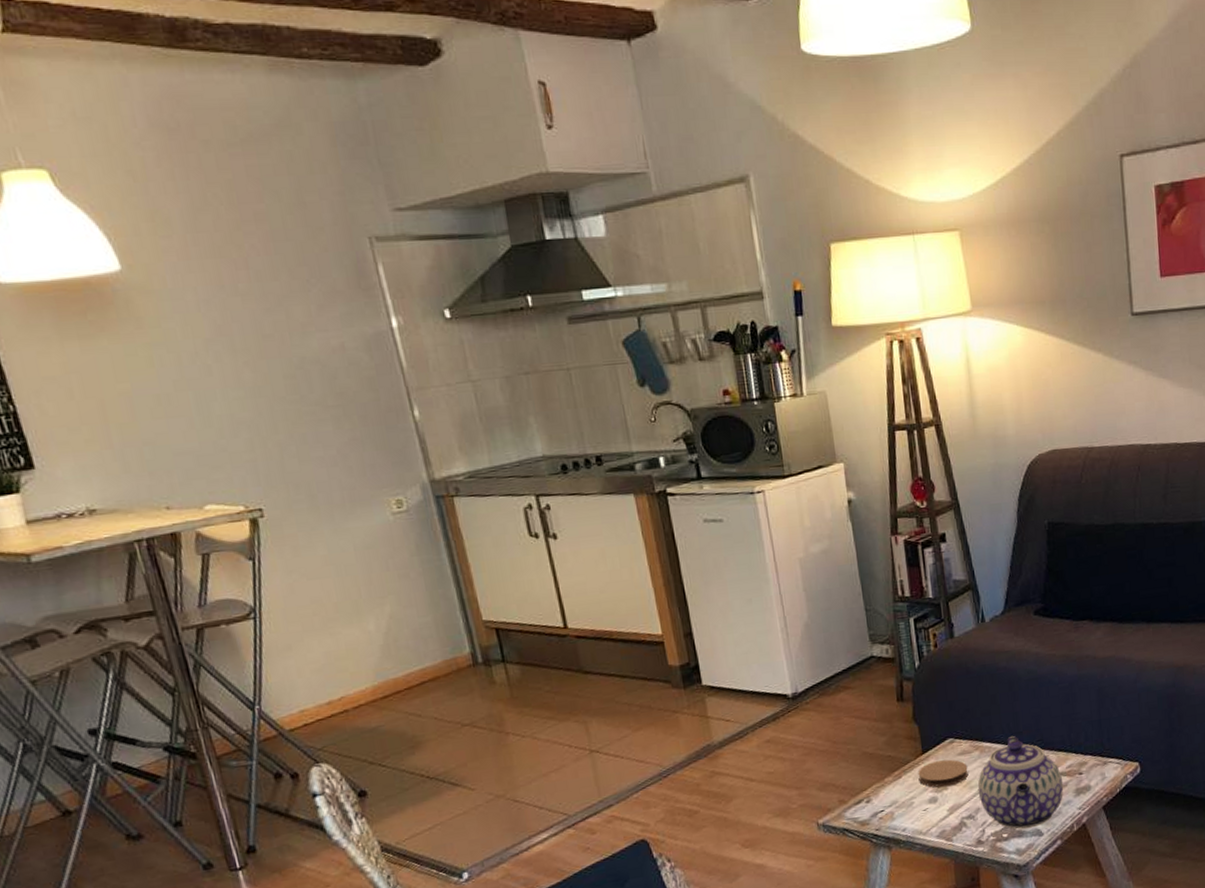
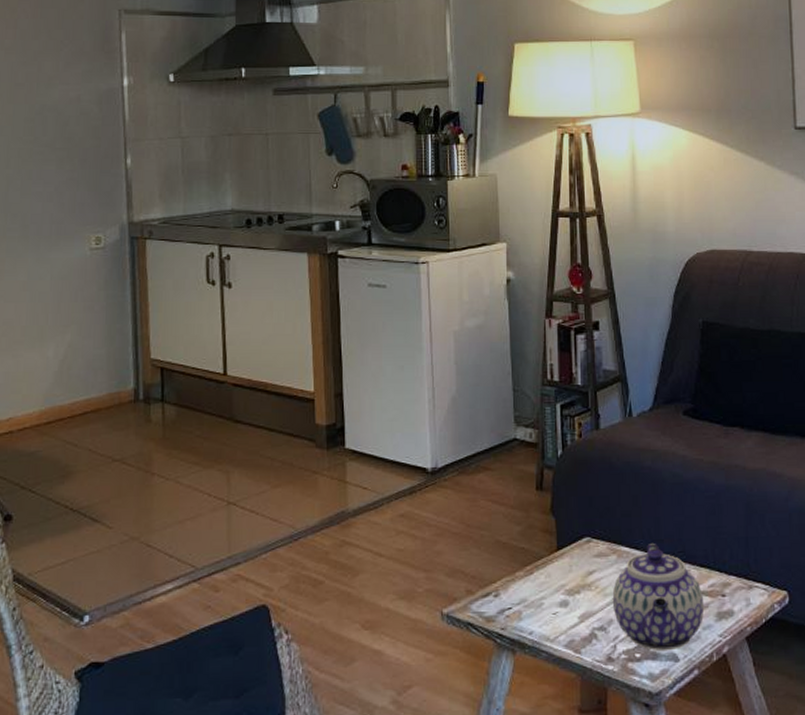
coaster: present [918,759,969,788] -> none [551,560,604,591]

